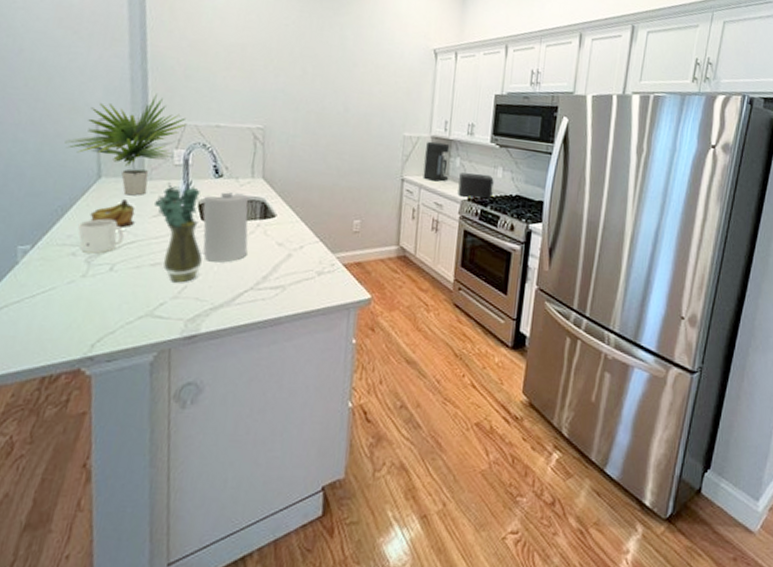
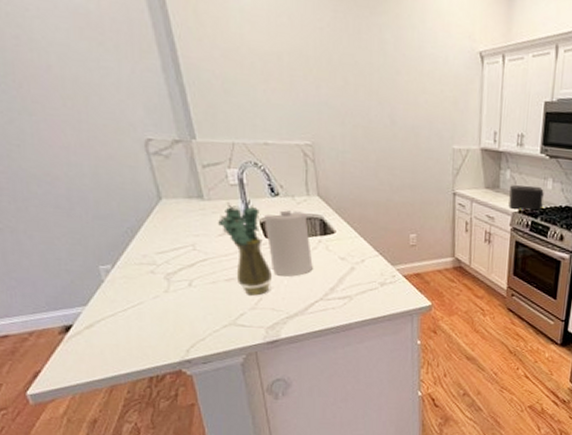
plant: present [65,94,186,196] -> none [118,111,234,216]
mug: present [78,218,124,255] -> none [151,238,195,272]
fruit: present [90,198,135,228] -> none [159,218,203,247]
coffee maker: present [423,141,450,182] -> none [474,153,500,195]

